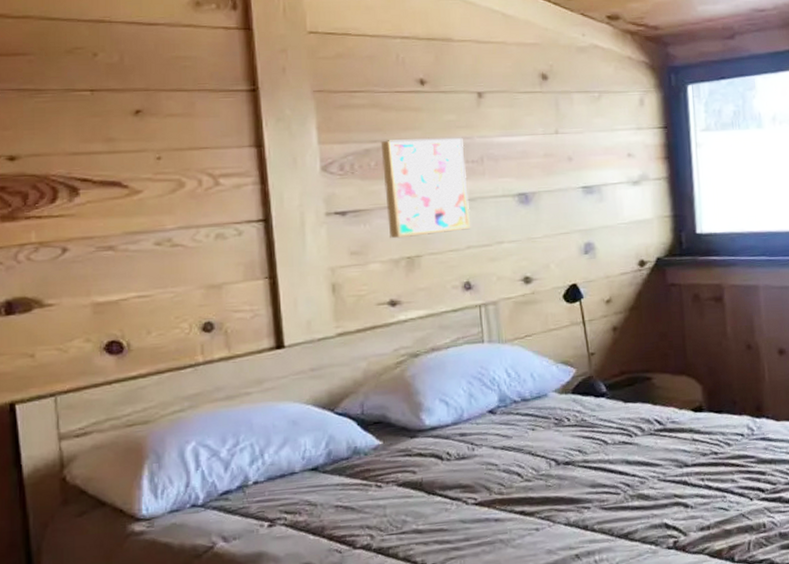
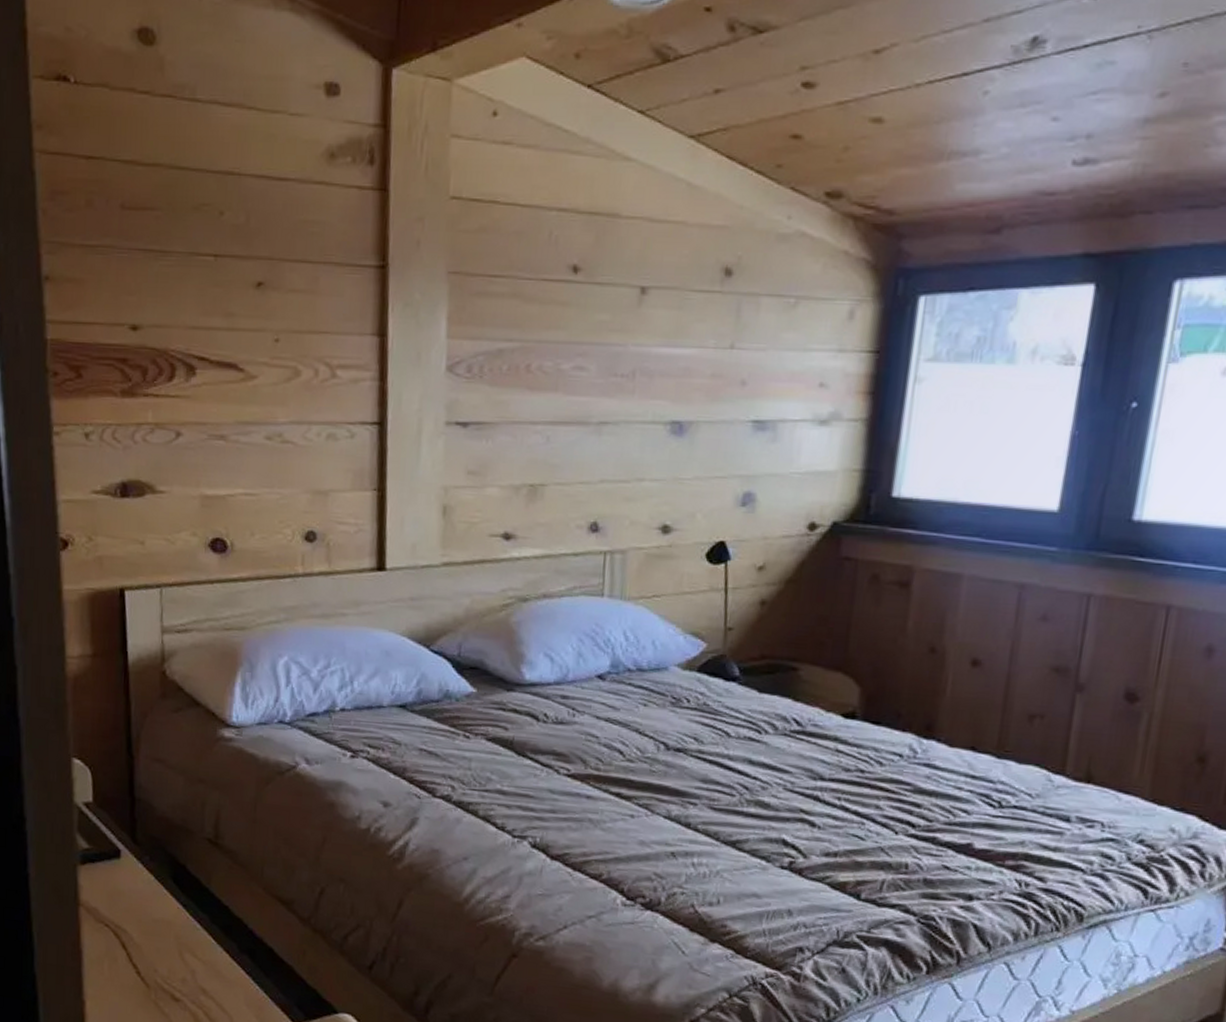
wall art: present [380,137,471,239] -> none [513,340,615,462]

